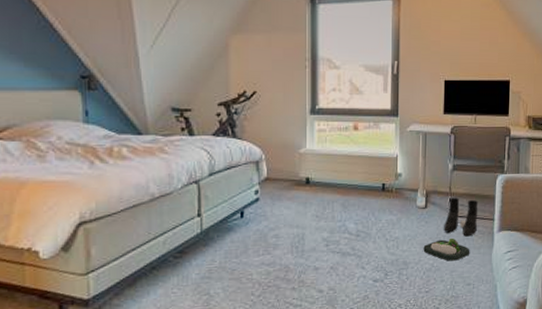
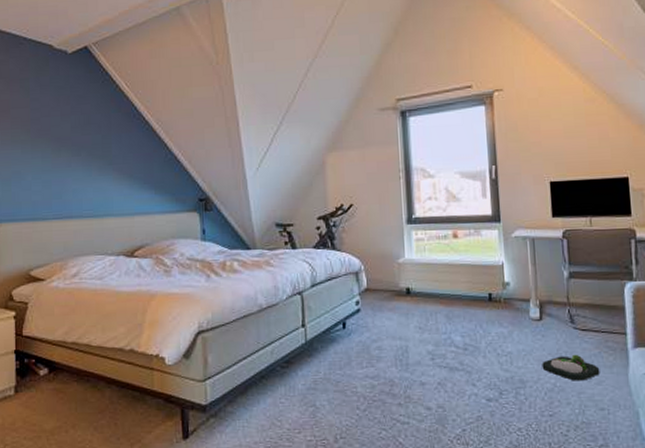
boots: present [444,197,479,237] -> none [564,308,606,353]

